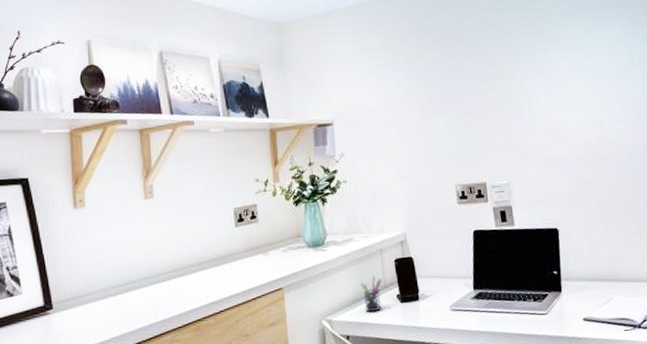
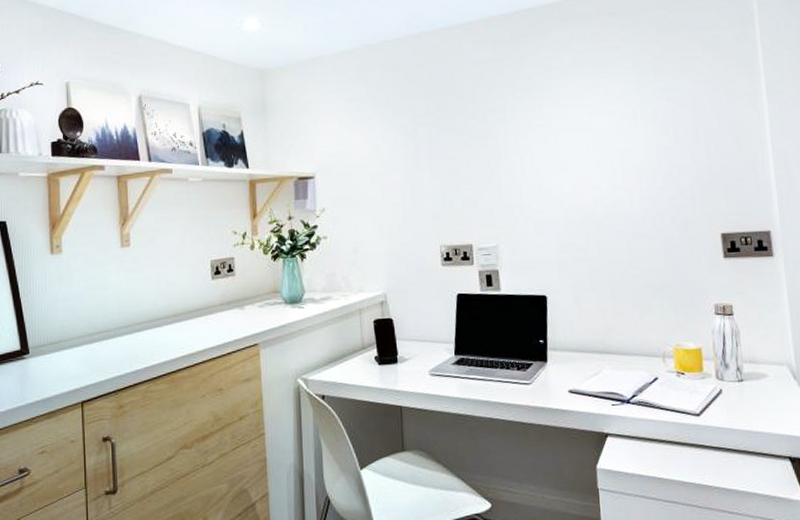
pen holder: present [360,276,382,313] -> none [337,336,360,373]

